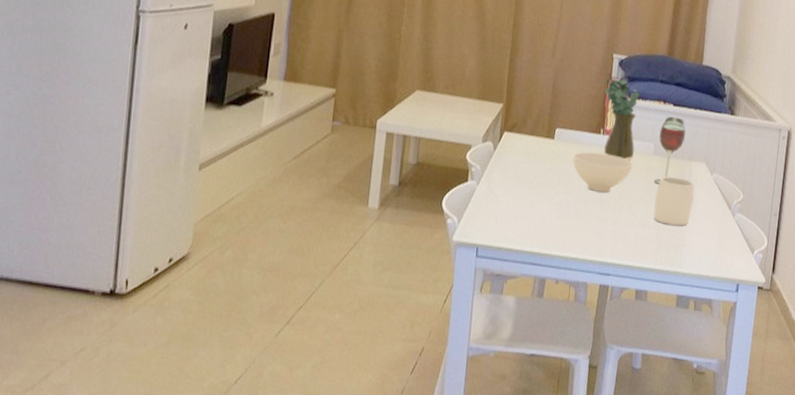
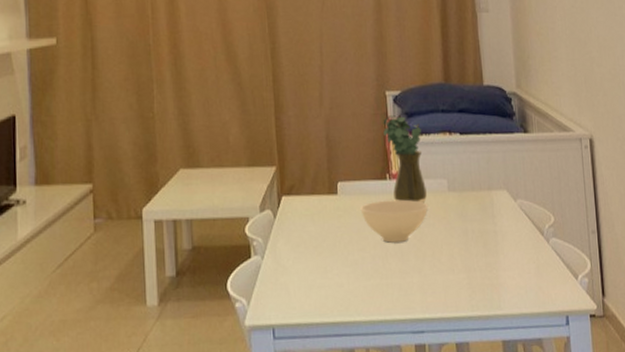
mug: present [653,176,695,226] -> none [458,210,501,265]
wineglass: present [654,116,686,184] -> none [450,146,480,222]

